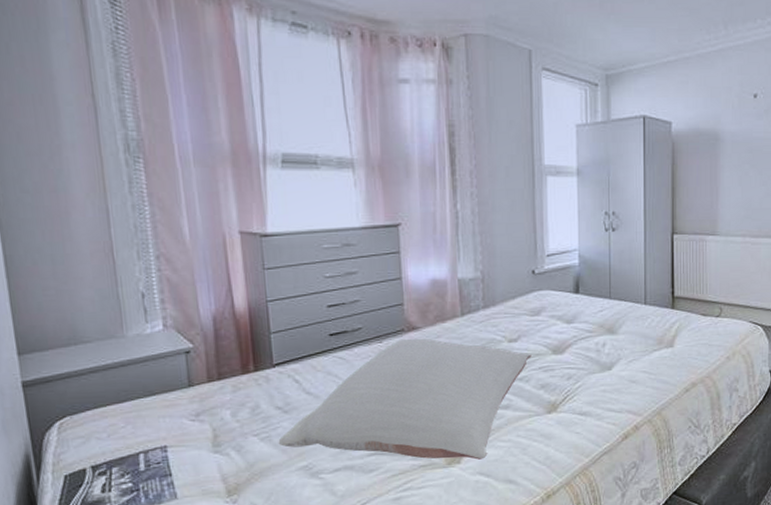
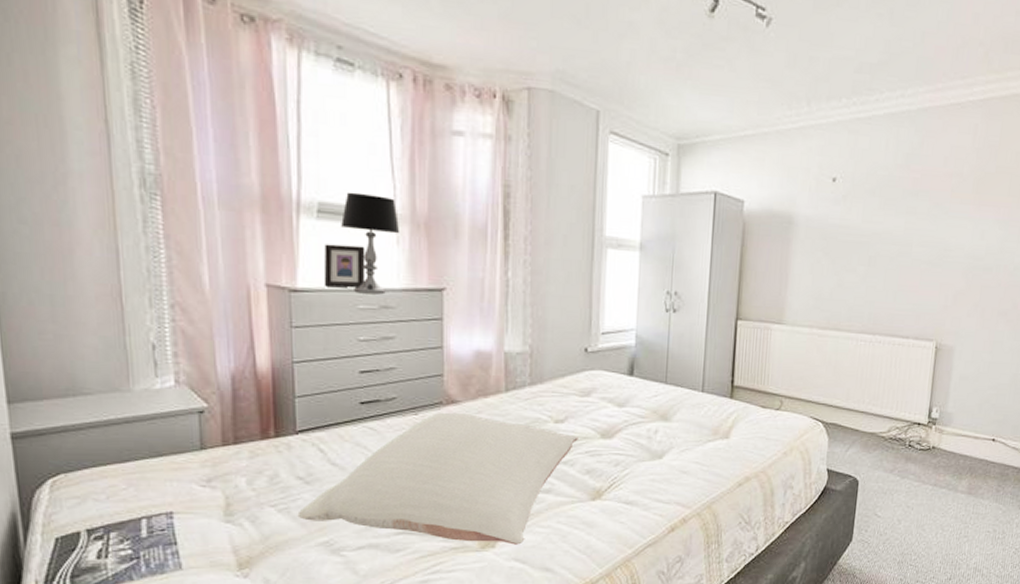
picture frame: none [290,190,328,230] -> present [323,244,366,289]
table lamp: none [303,142,357,234] -> present [341,192,400,295]

